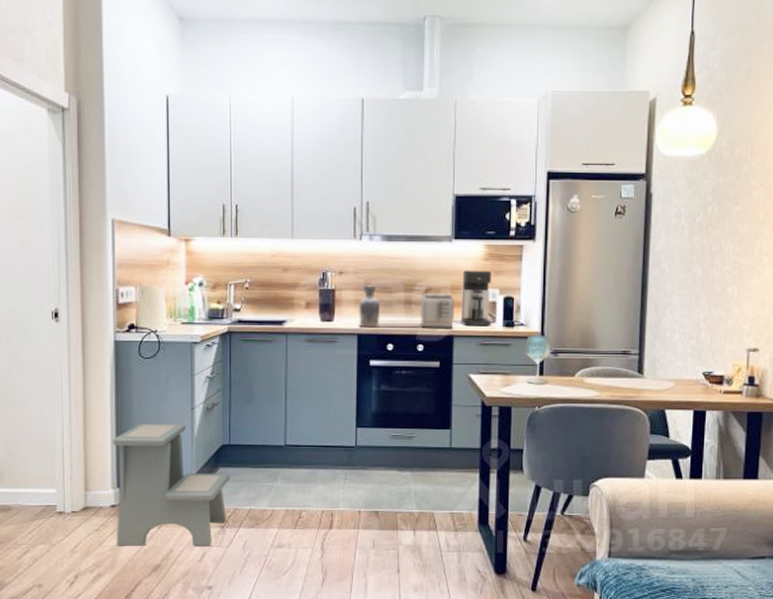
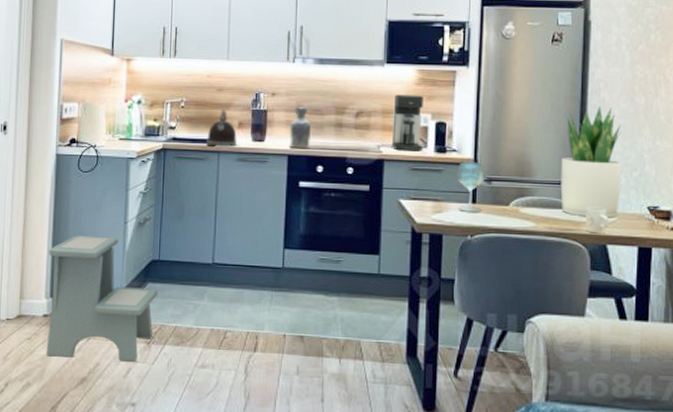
kettle: none [274,289,305,328] -> present [206,109,237,147]
toaster: present [420,293,454,329] -> none [350,116,385,153]
planter: none [623,277,680,385] -> present [560,106,621,218]
mug: none [646,375,667,400] -> present [586,207,609,234]

